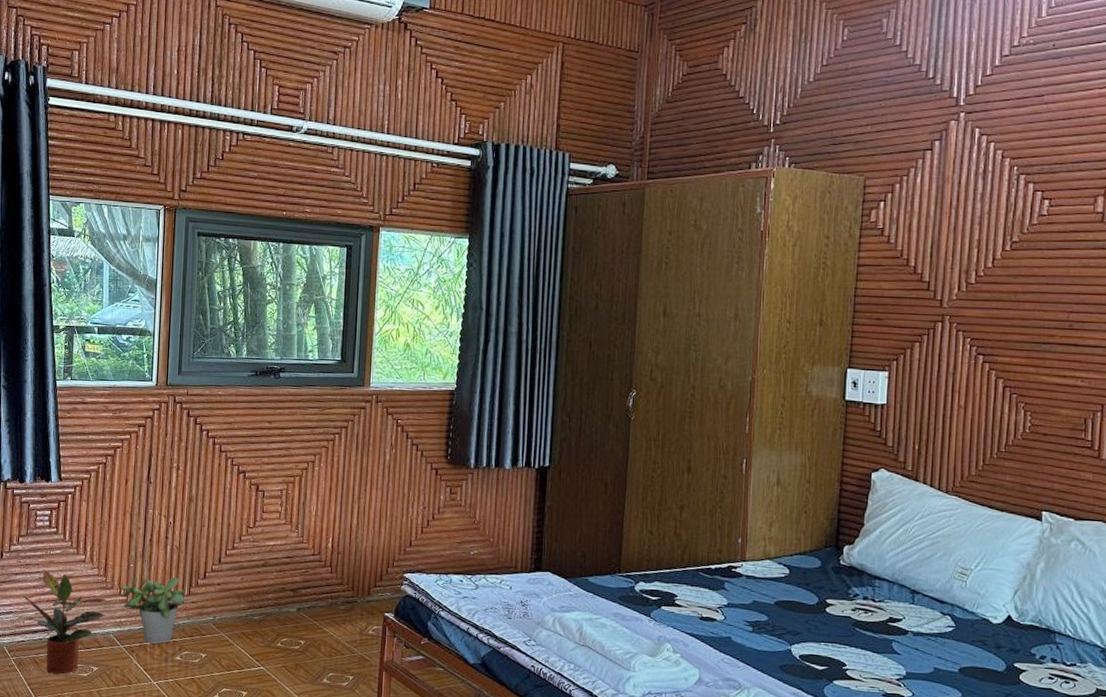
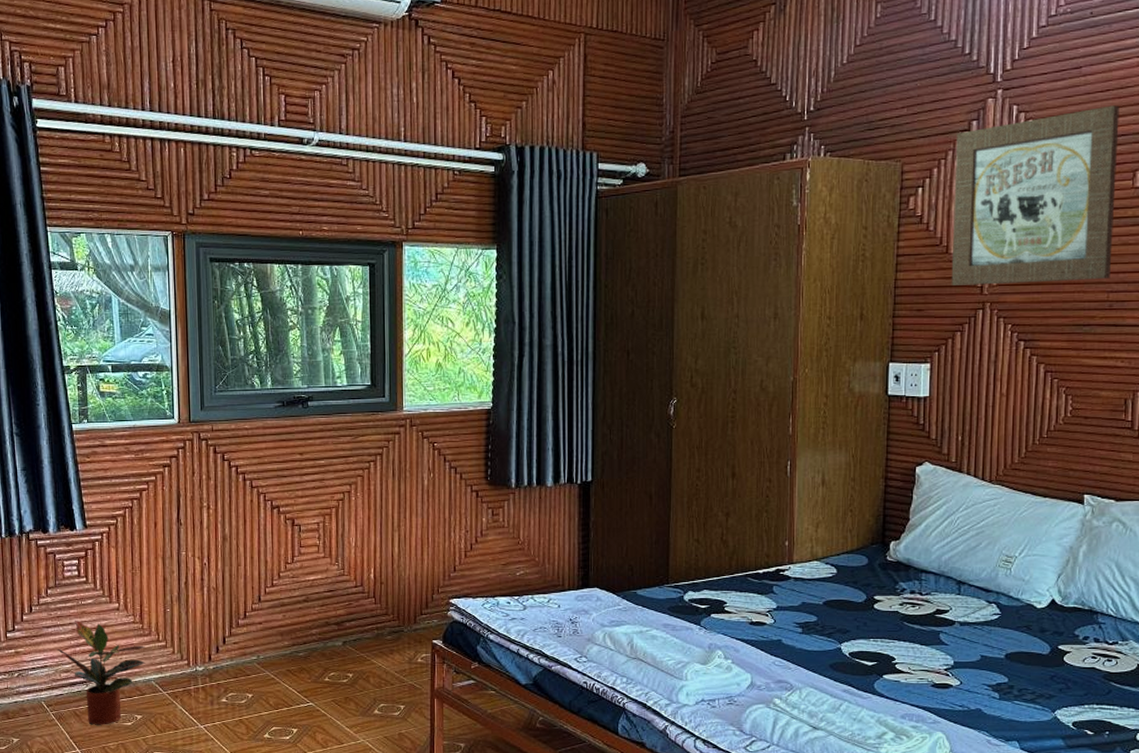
potted plant: present [120,577,185,644] -> none [157,619,227,687]
wall art: none [911,133,1081,300] -> present [951,105,1120,286]

